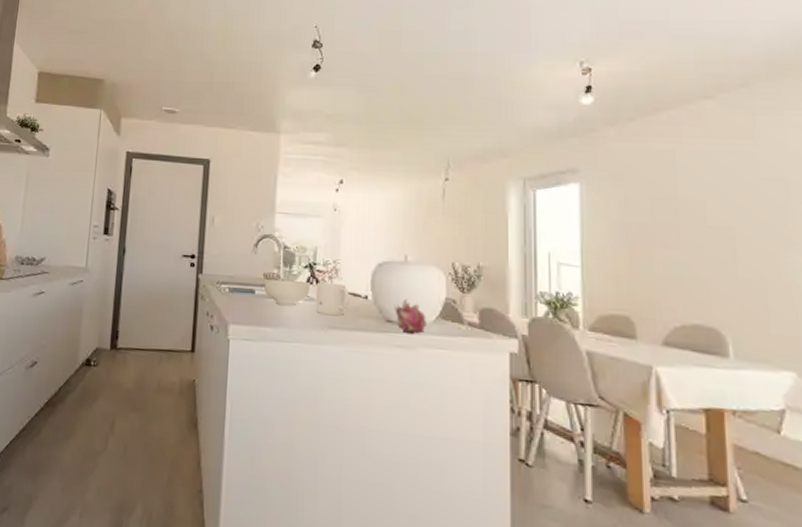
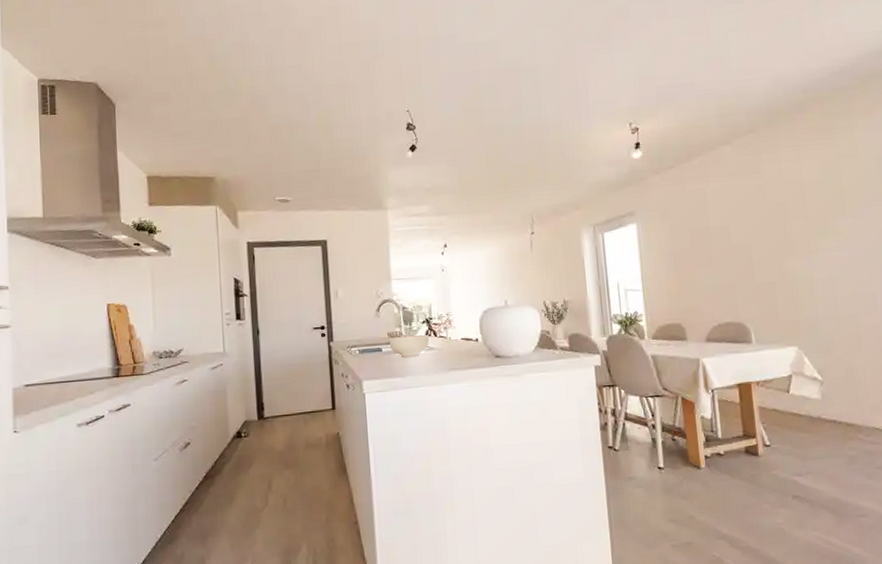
mug: present [315,282,350,317] -> none [434,332,464,360]
fruit: present [394,299,428,335] -> none [501,336,529,365]

